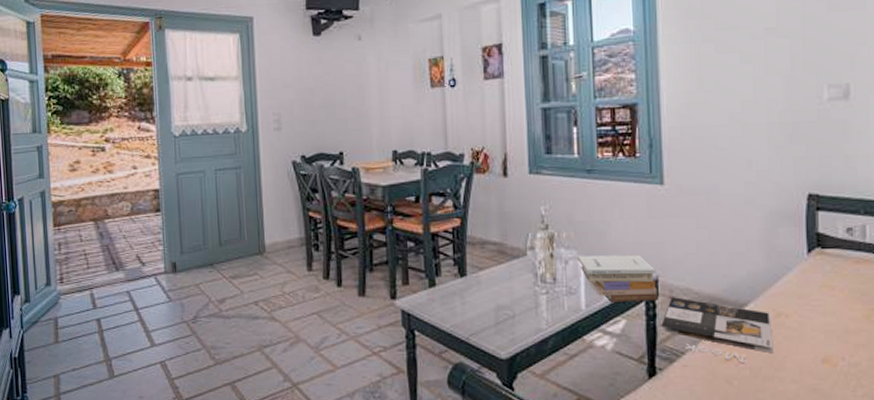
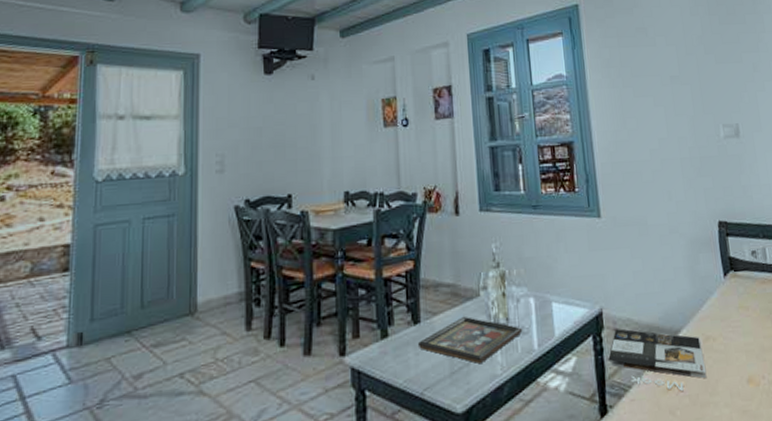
decorative tray: none [463,273,570,317] -> present [417,316,523,363]
books: present [577,255,659,302] -> none [528,288,604,339]

